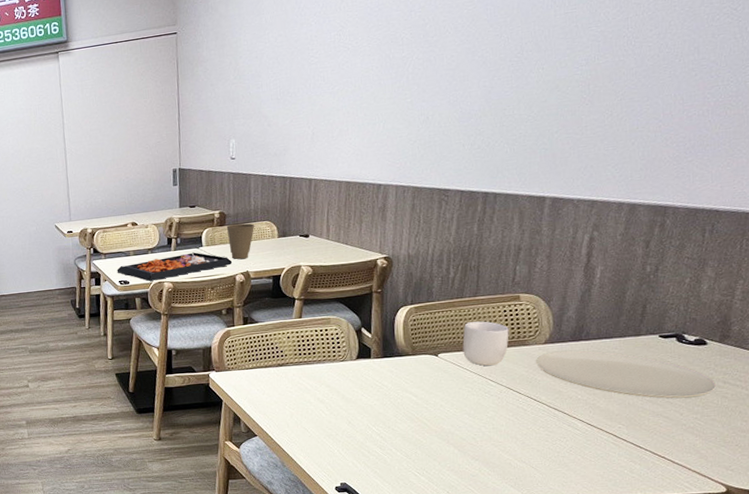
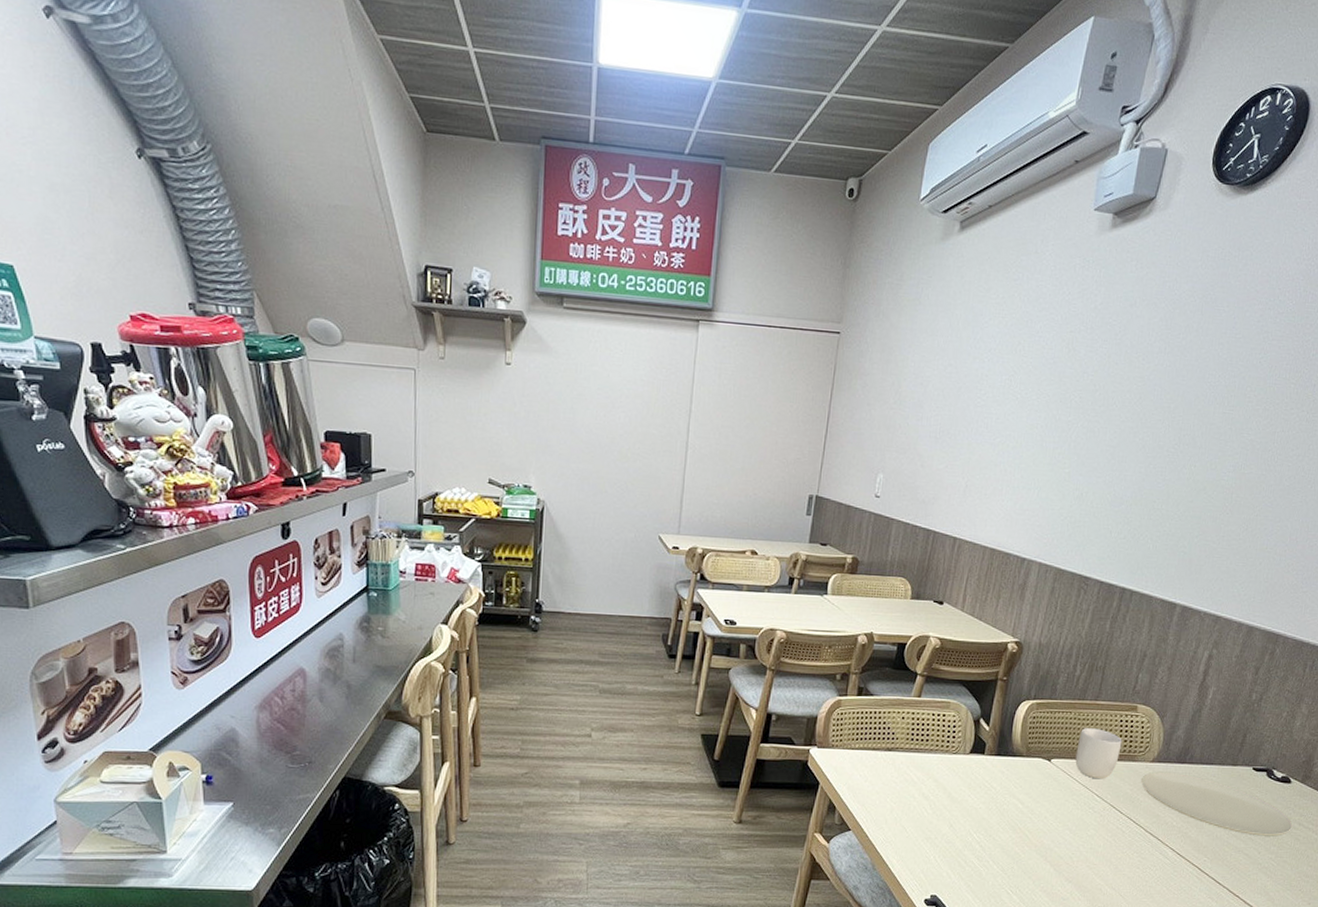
food tray: present [116,252,233,281] -> none [724,599,858,626]
cup: present [226,223,255,260] -> none [856,573,889,618]

